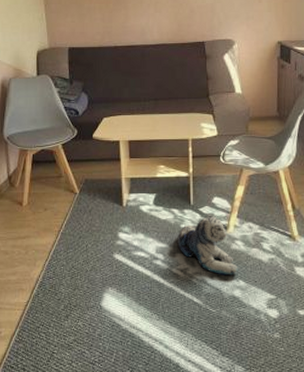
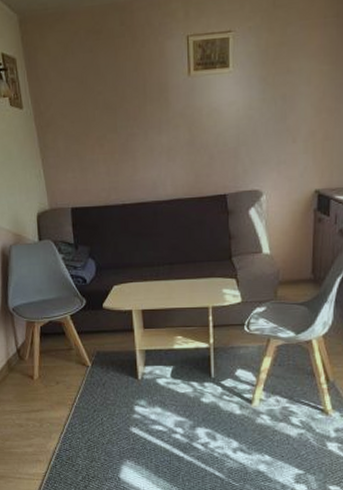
plush toy: present [177,216,238,276] -> none [197,389,263,450]

